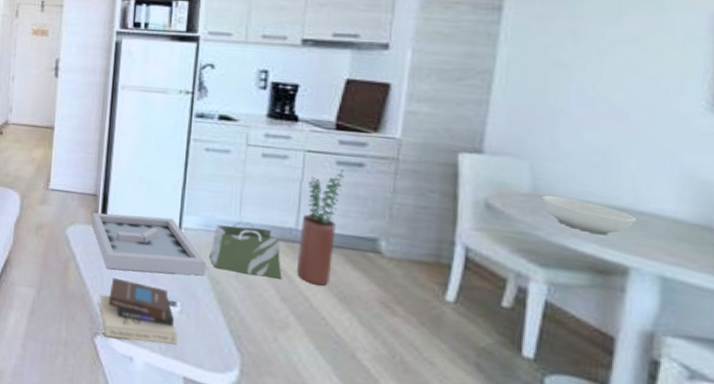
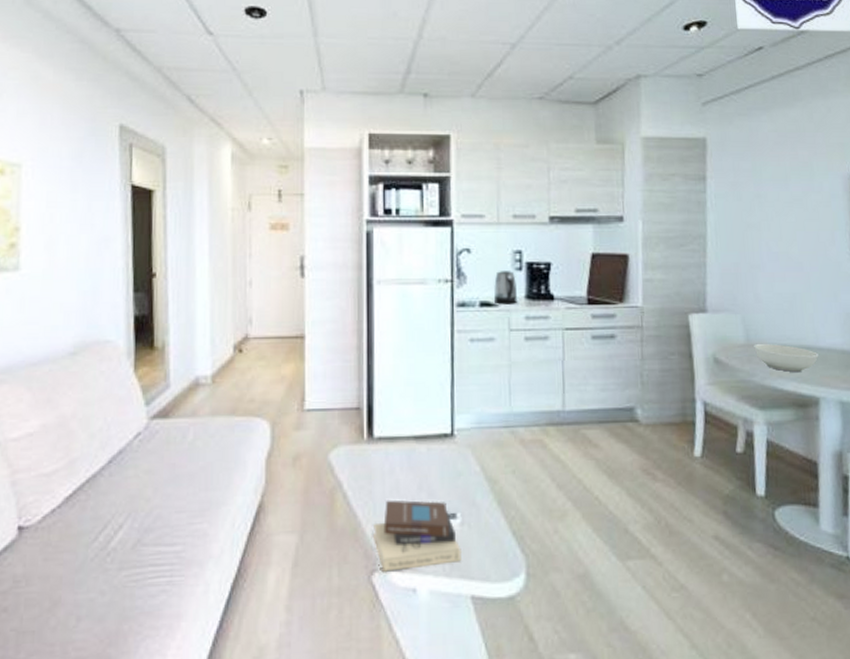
decorative tray: present [91,212,206,277] -> none [357,421,483,493]
grocery bag: present [209,221,282,279] -> none [485,412,556,468]
kettle: none [233,88,259,121] -> present [493,271,517,305]
vase: present [297,169,345,286] -> none [567,343,600,465]

